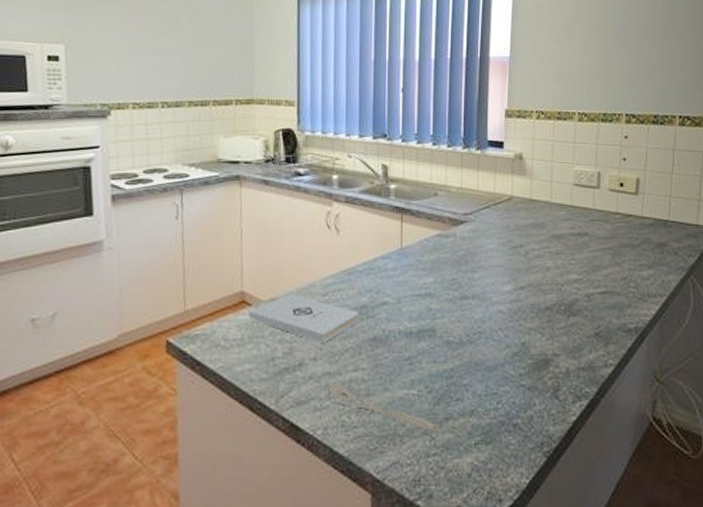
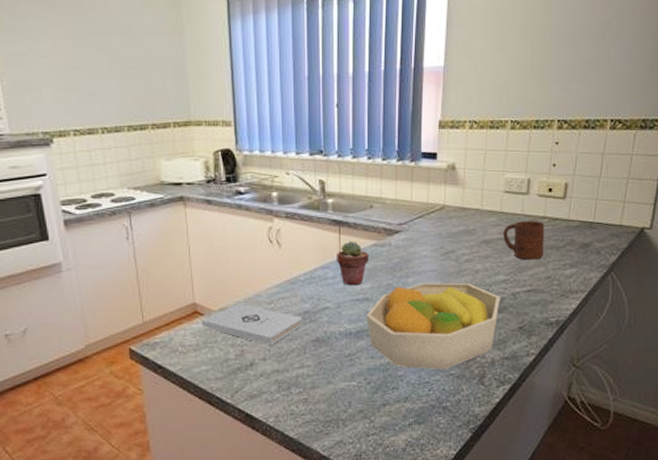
spoon: present [328,382,440,432] -> none [277,378,378,416]
potted succulent: none [398,230,433,279] -> present [337,241,370,286]
fruit bowl: none [428,279,574,379] -> present [366,282,500,369]
cup: none [574,216,618,259] -> present [503,221,545,260]

